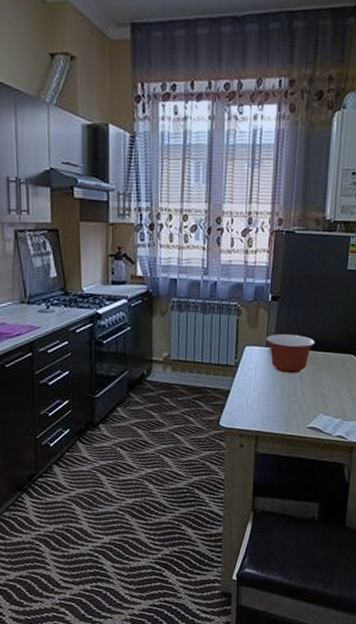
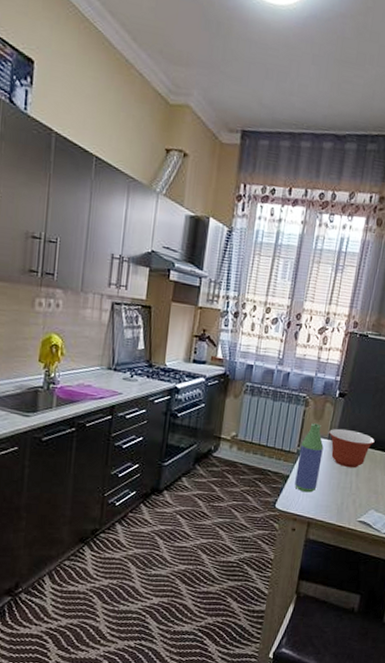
bottle: none [237,332,262,406] -> present [295,423,324,493]

